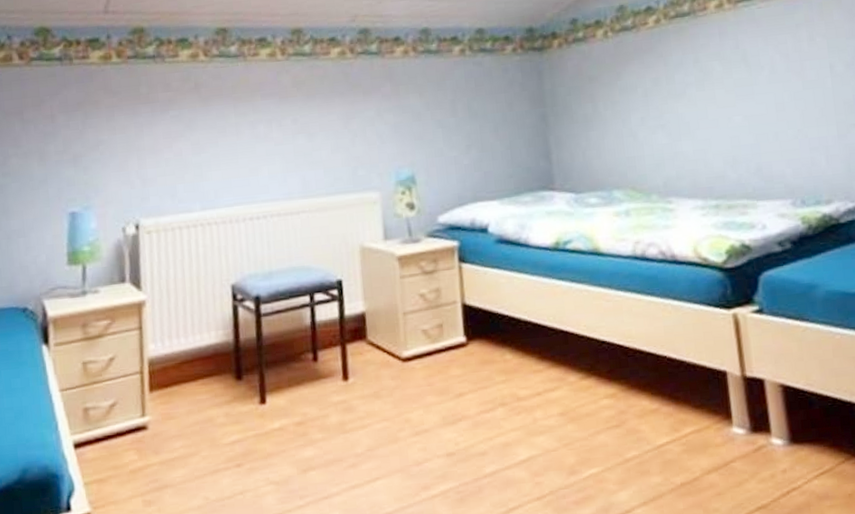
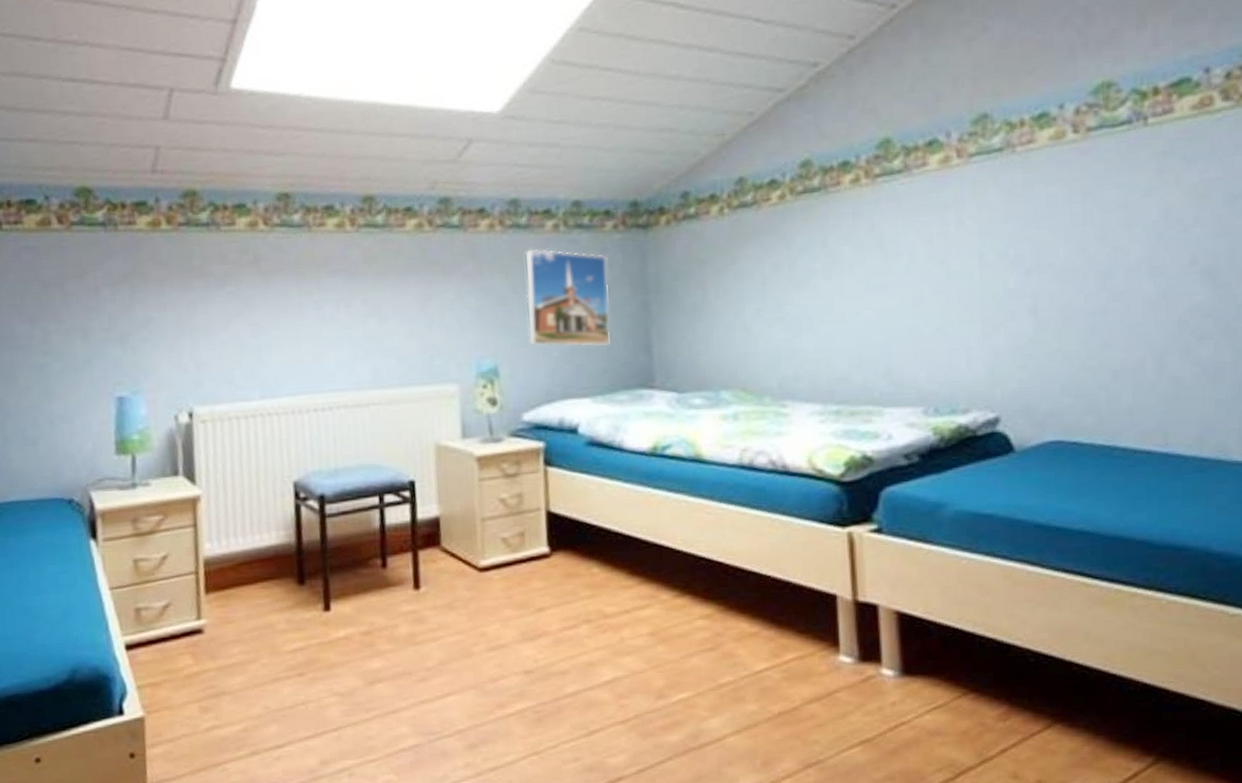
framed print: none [436,70,514,156] -> present [525,248,611,347]

